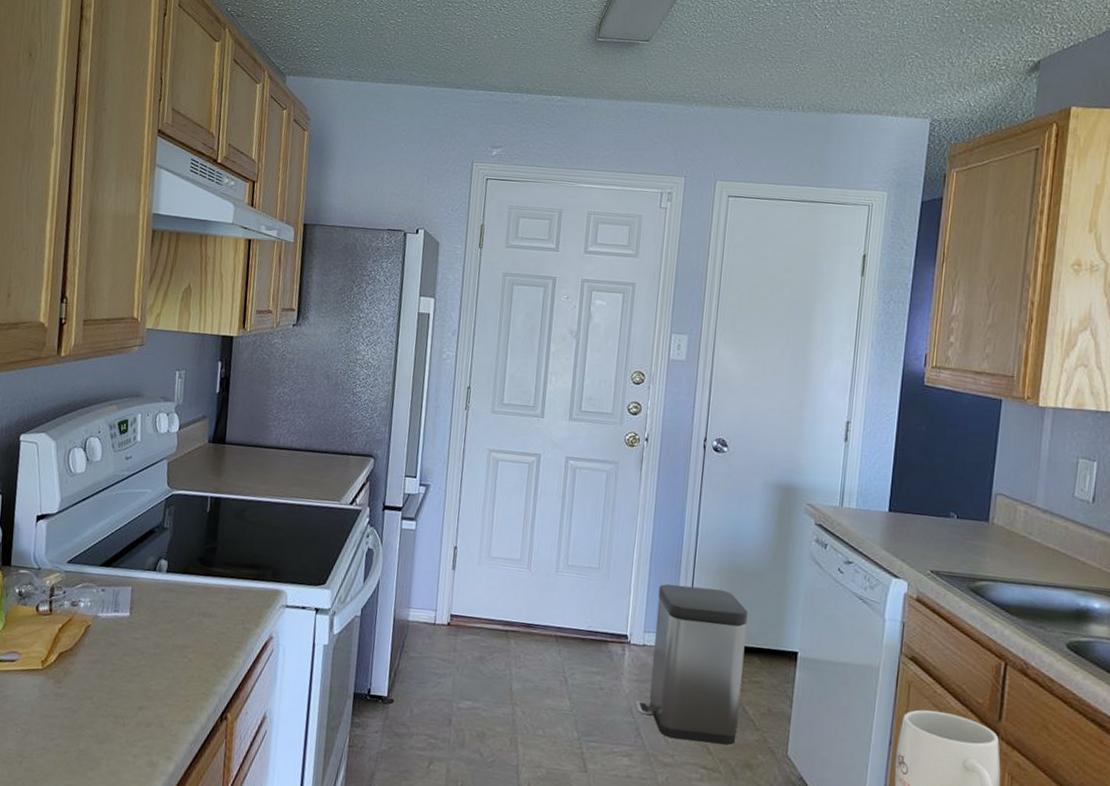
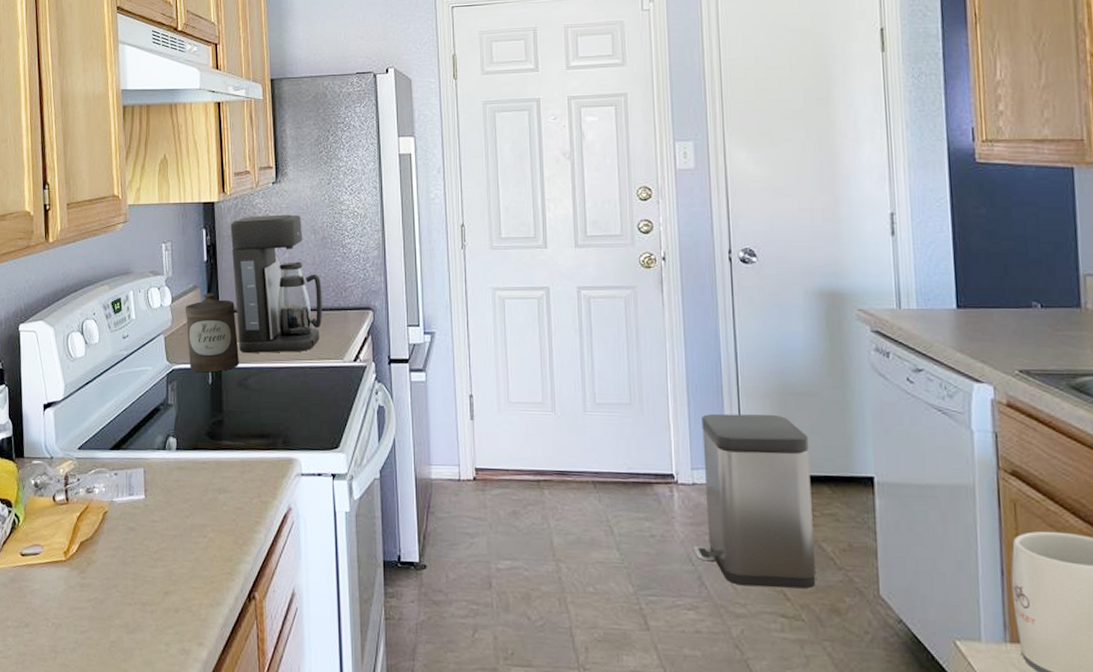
canister: none [189,424,241,501] -> present [185,293,239,373]
coffee maker: none [240,354,329,490] -> present [230,214,323,354]

